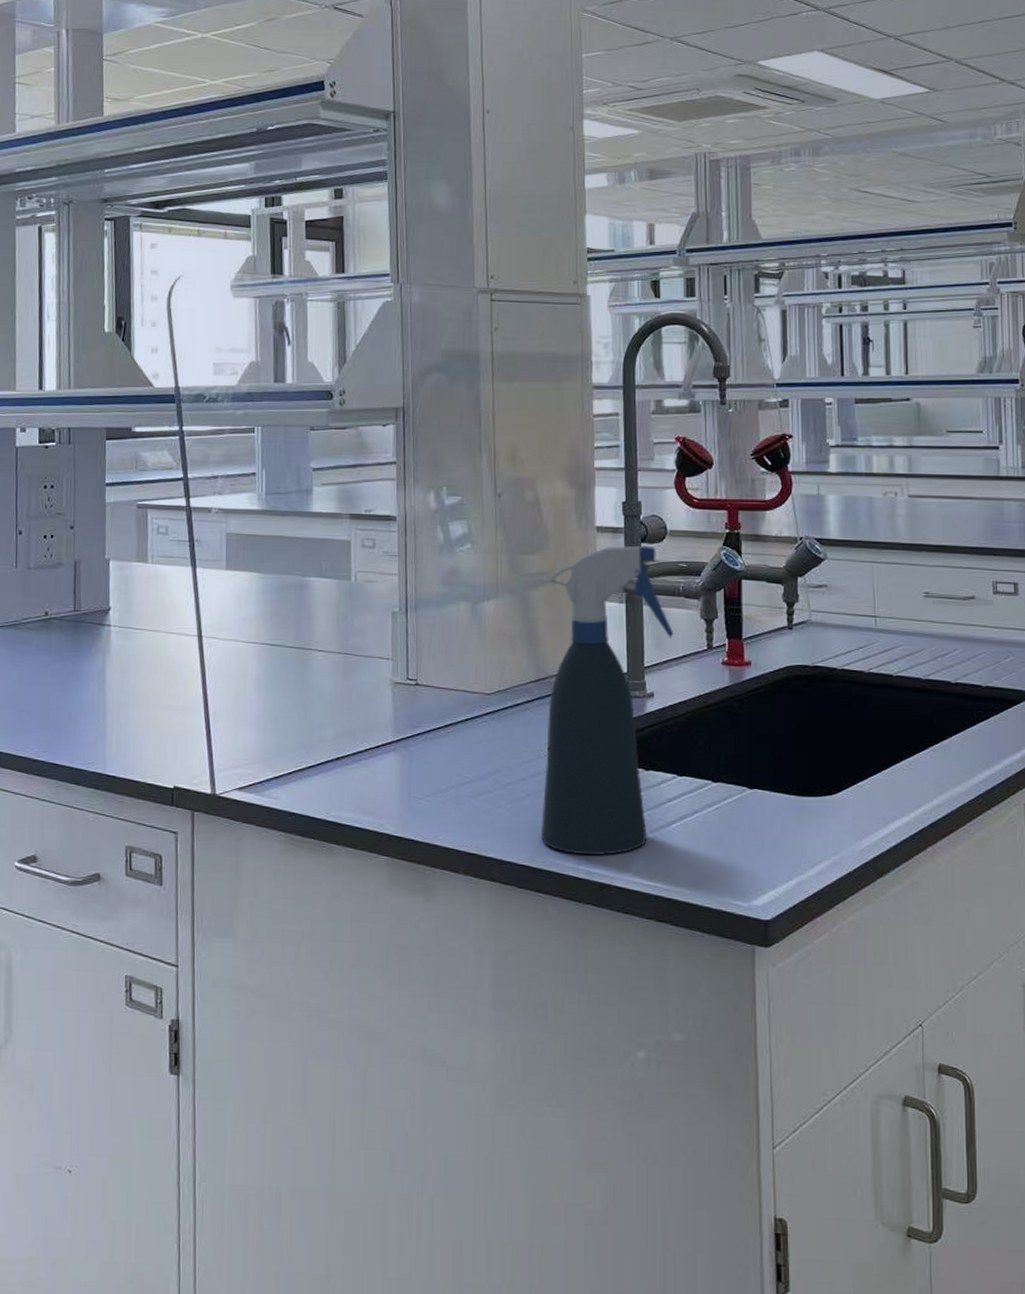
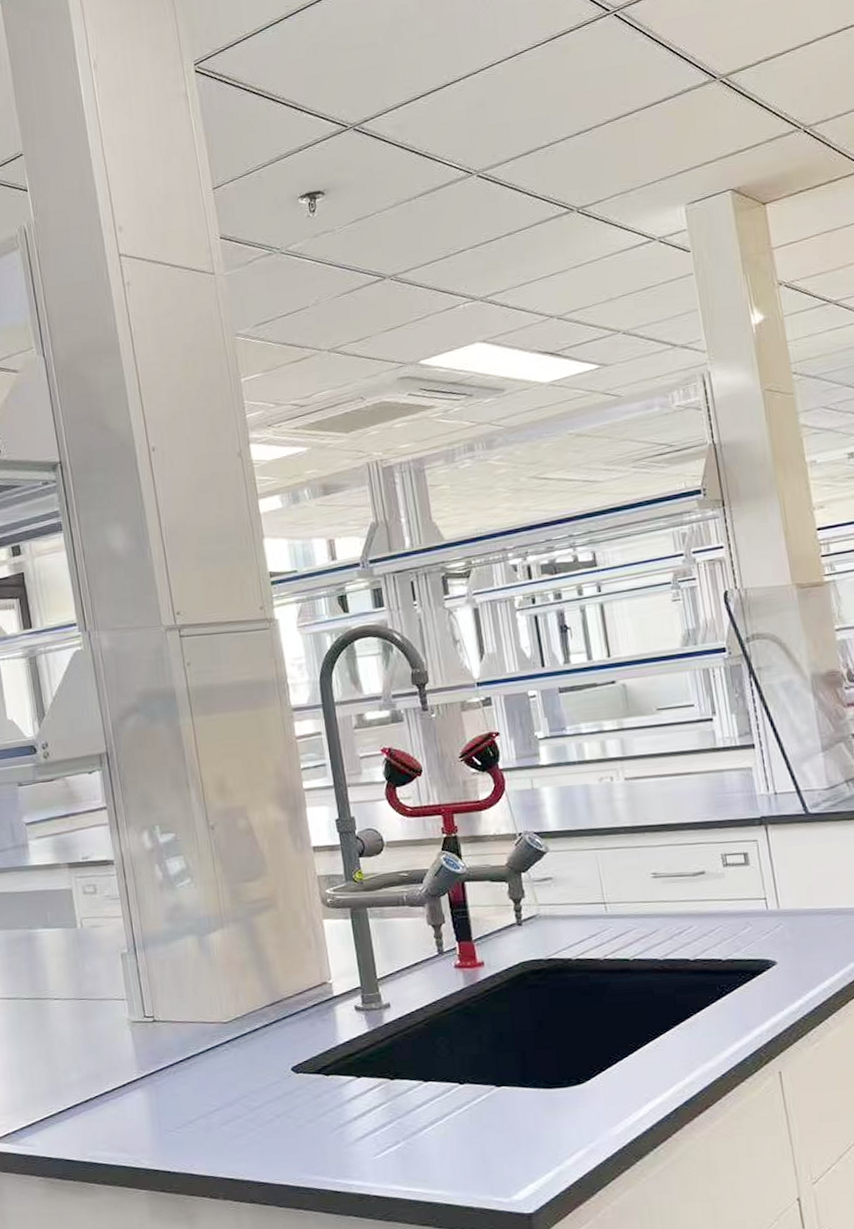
spray bottle: present [539,545,674,855] -> none [262,859,403,1169]

